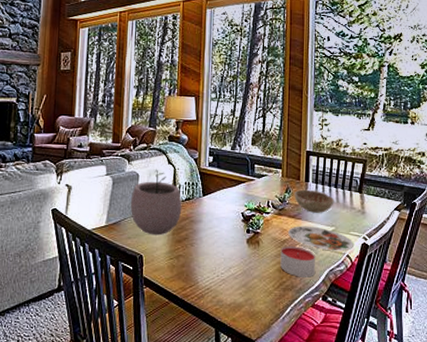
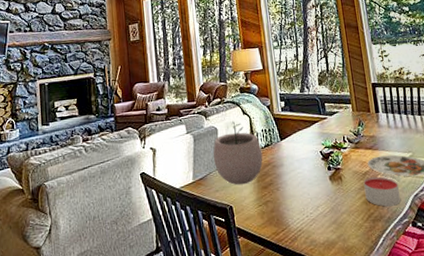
decorative bowl: present [294,189,334,213] -> none [367,119,407,142]

